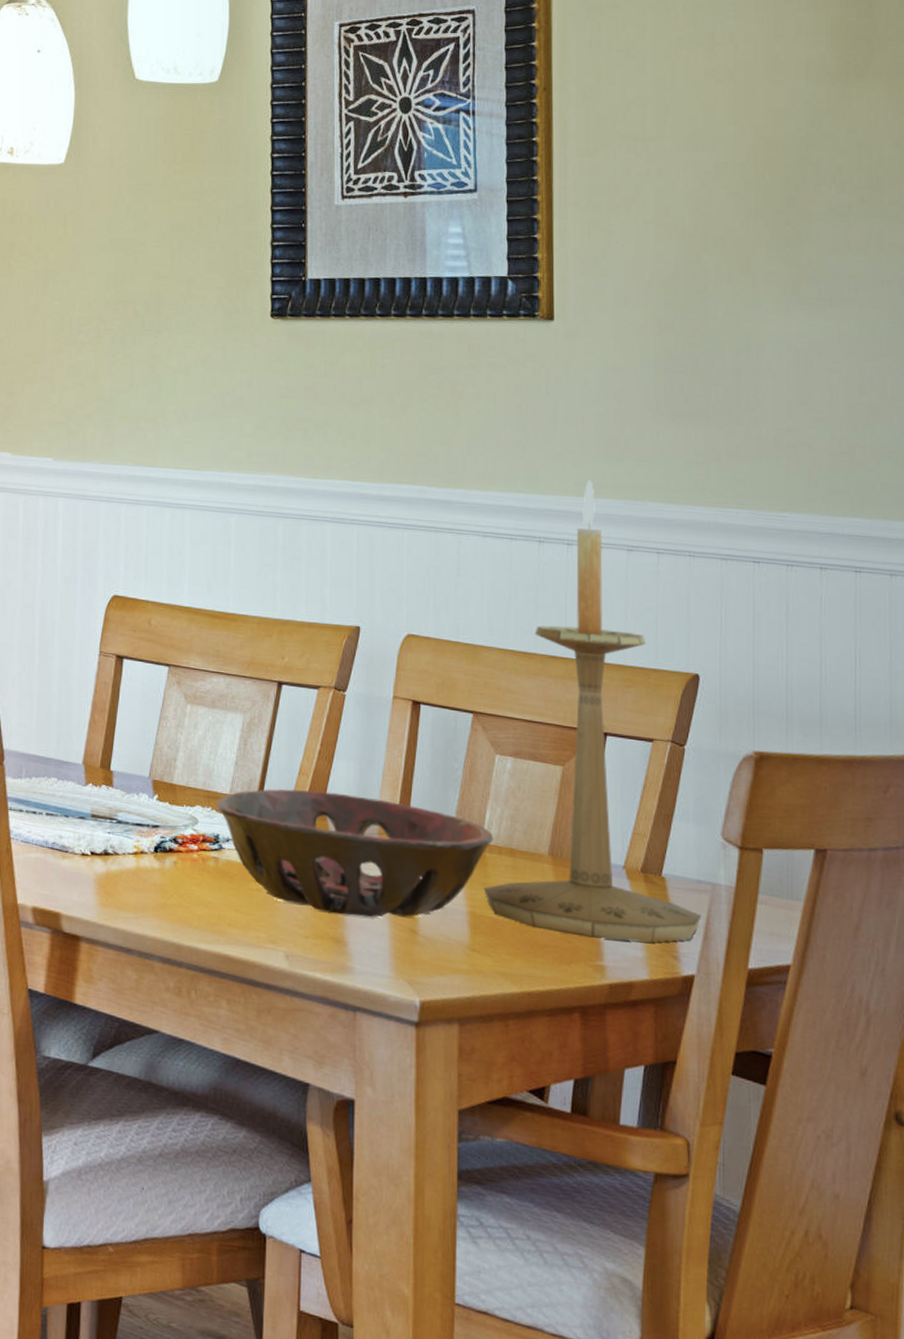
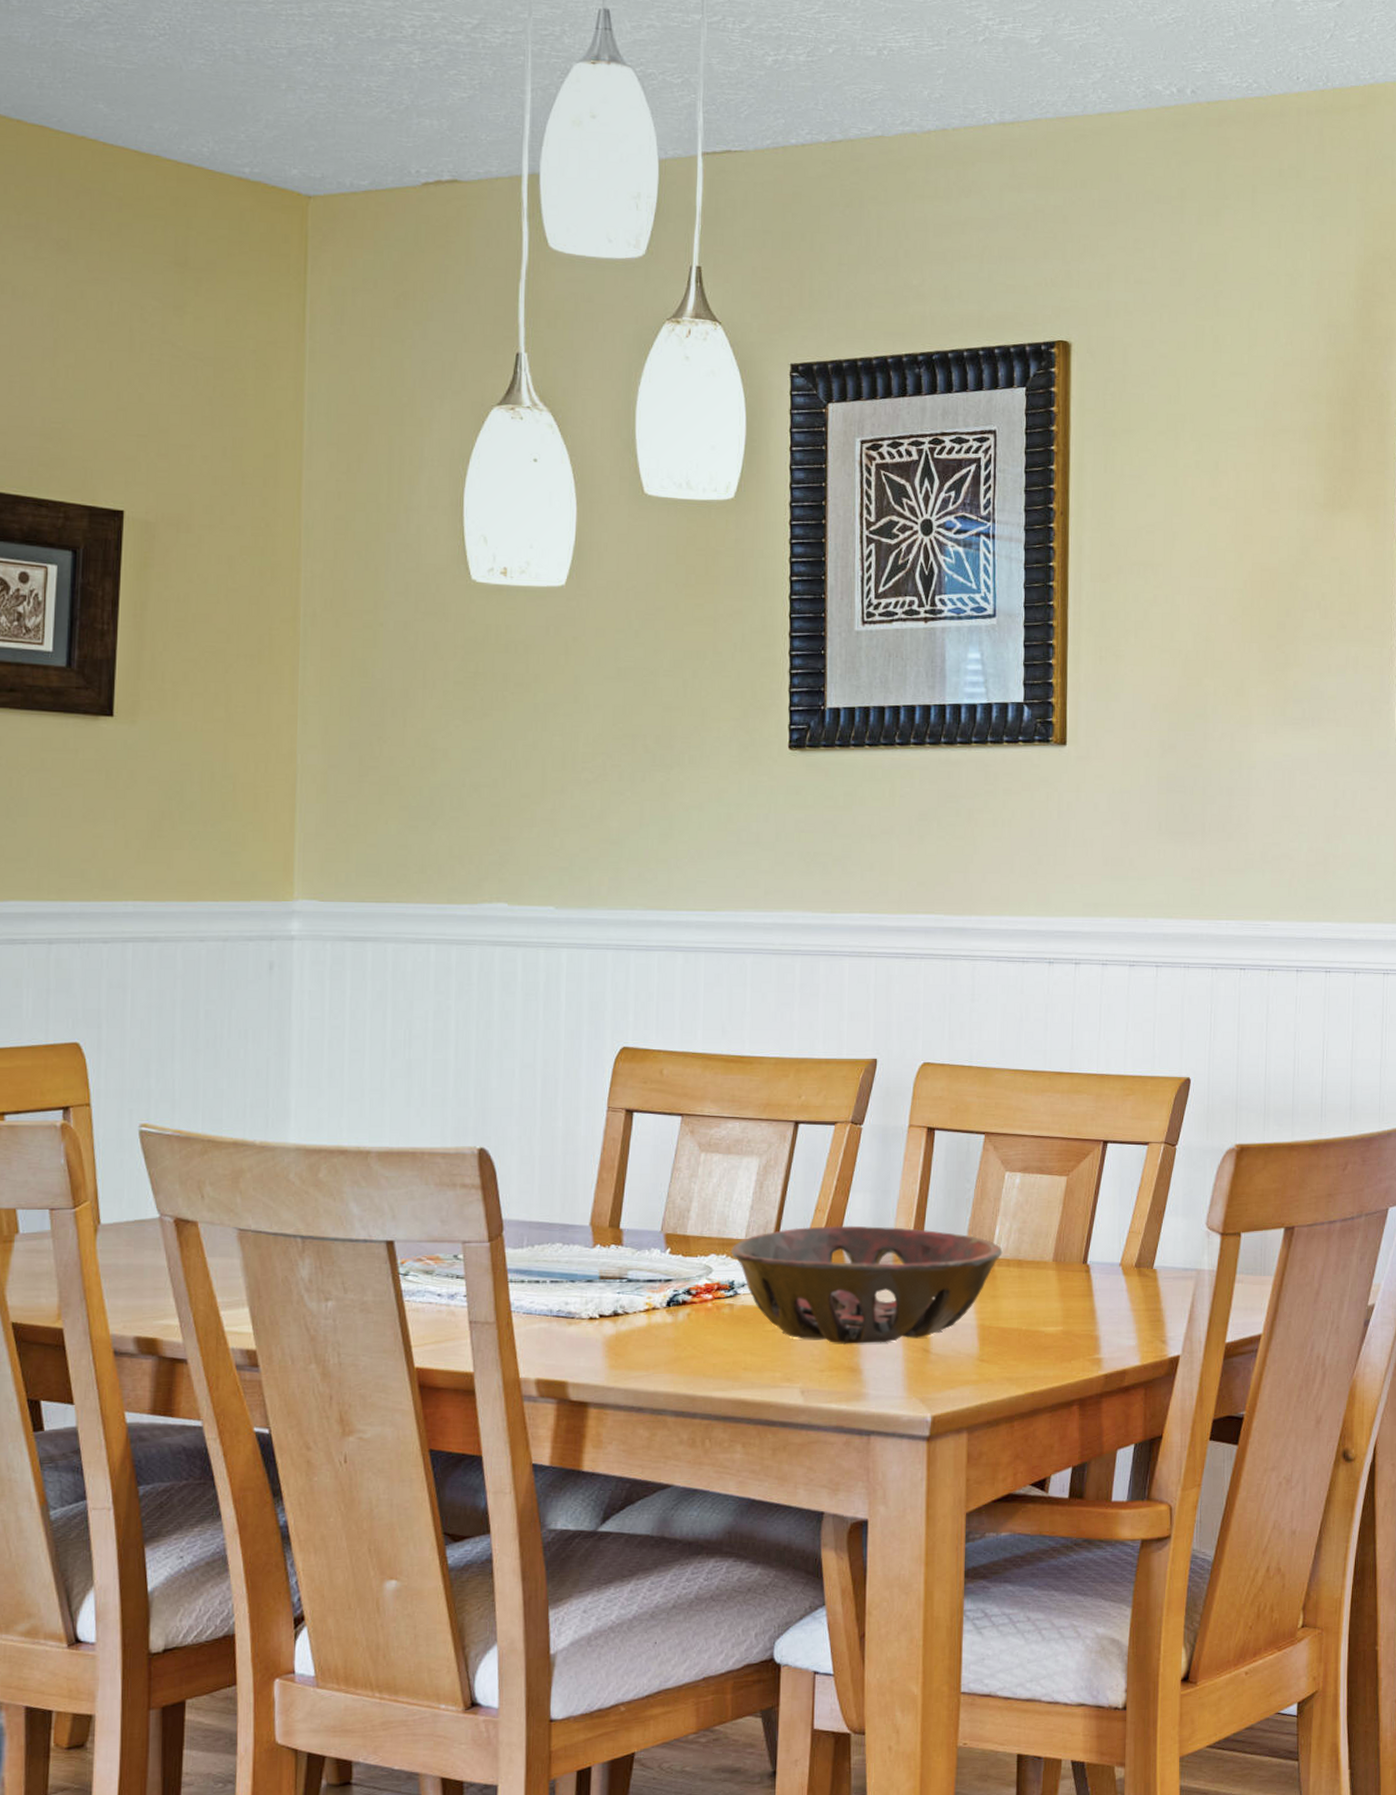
candlestick: present [483,479,701,943] -> none [992,899,1187,1334]

